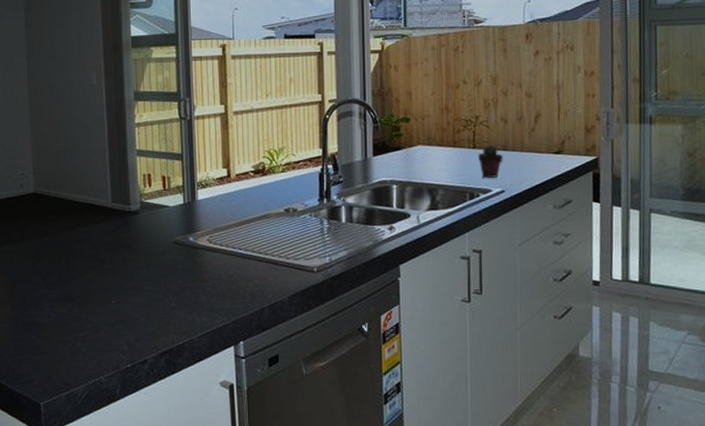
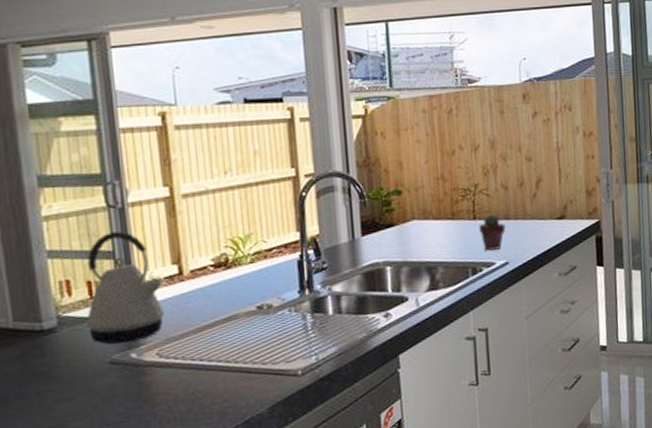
kettle: none [159,139,216,229] -> present [85,231,165,344]

